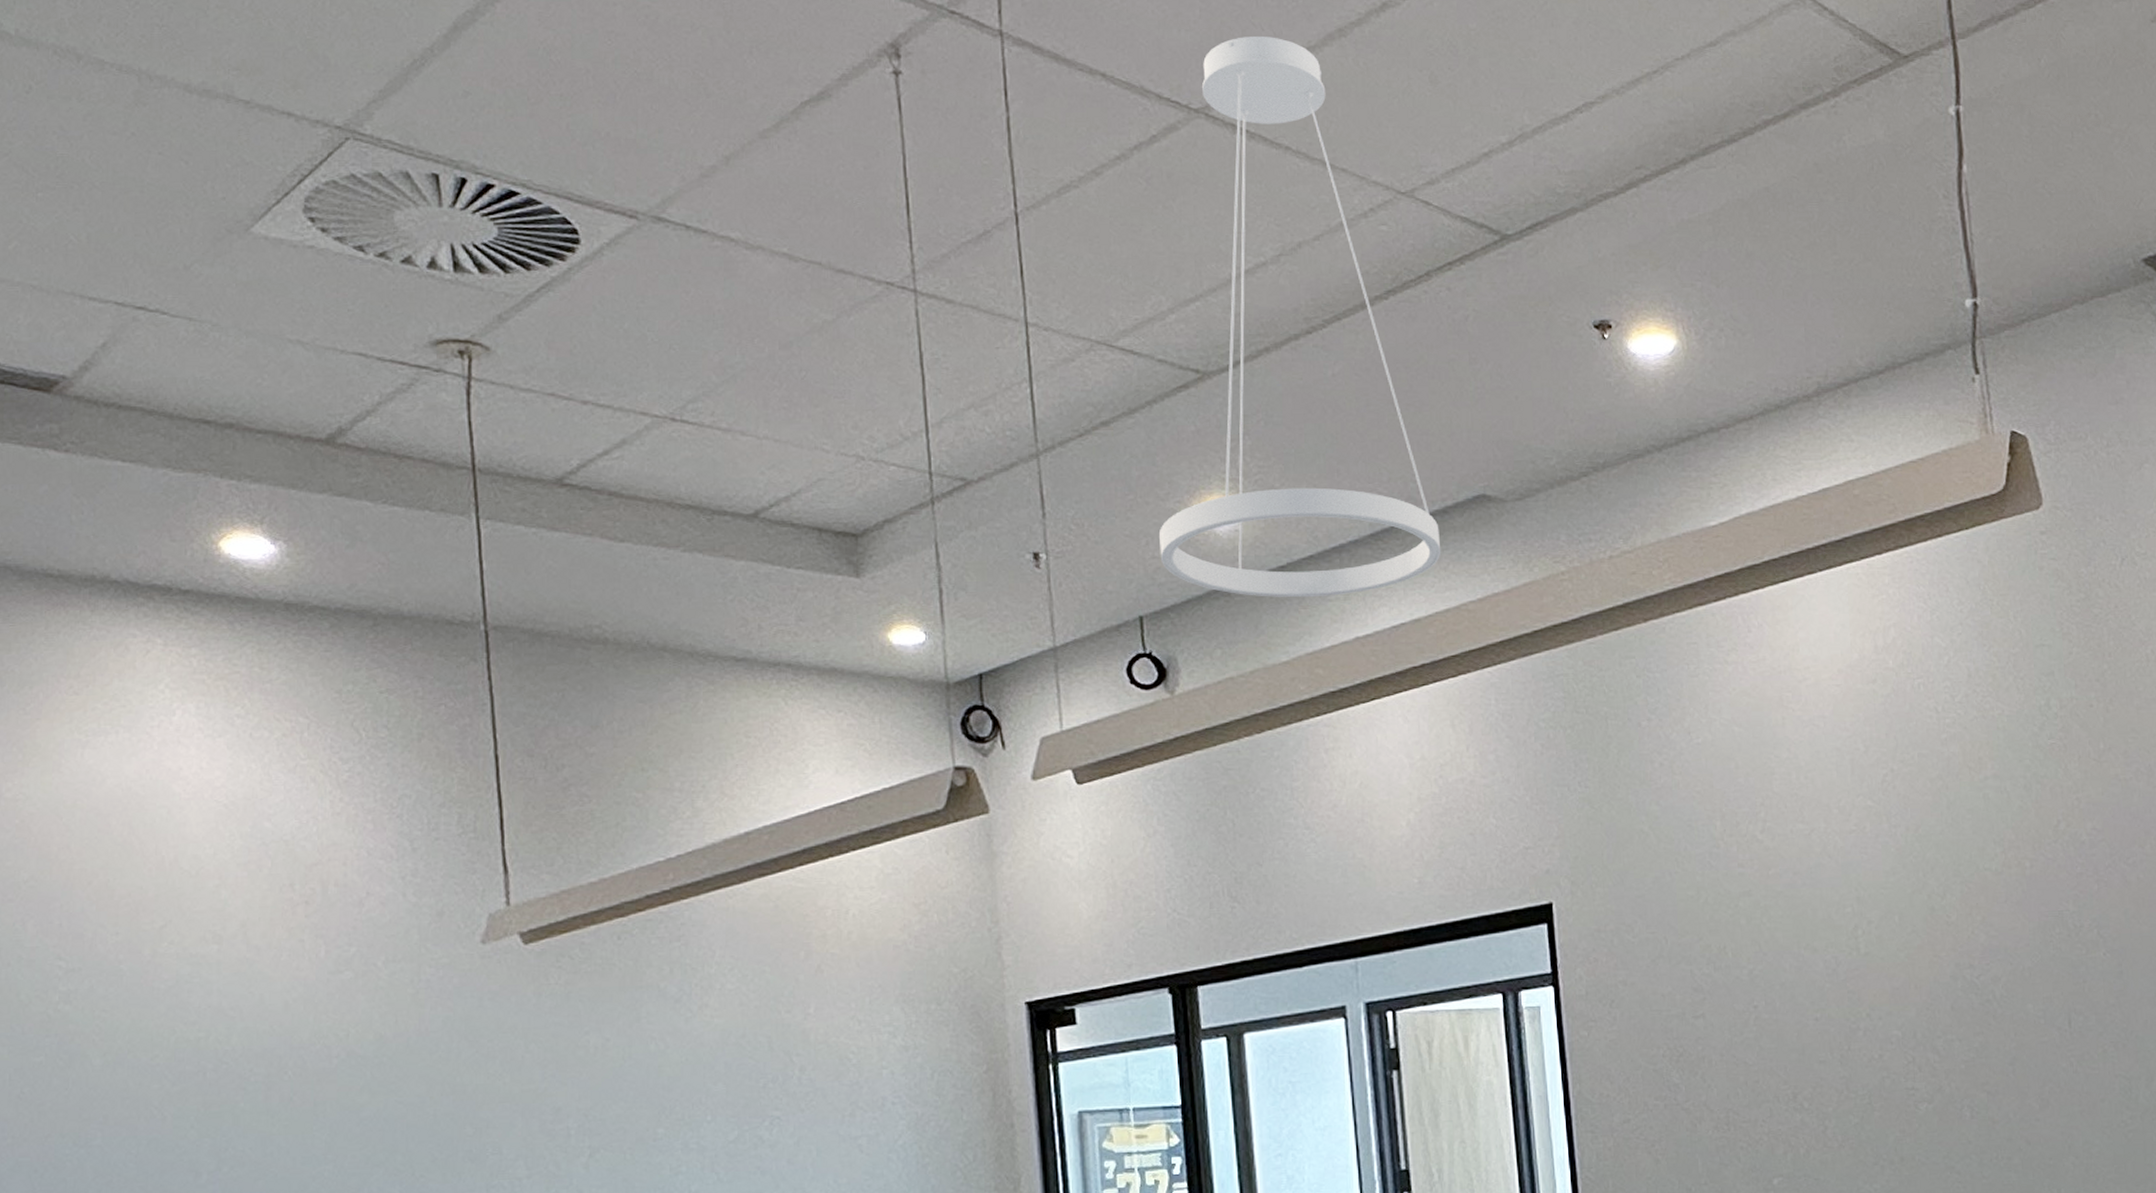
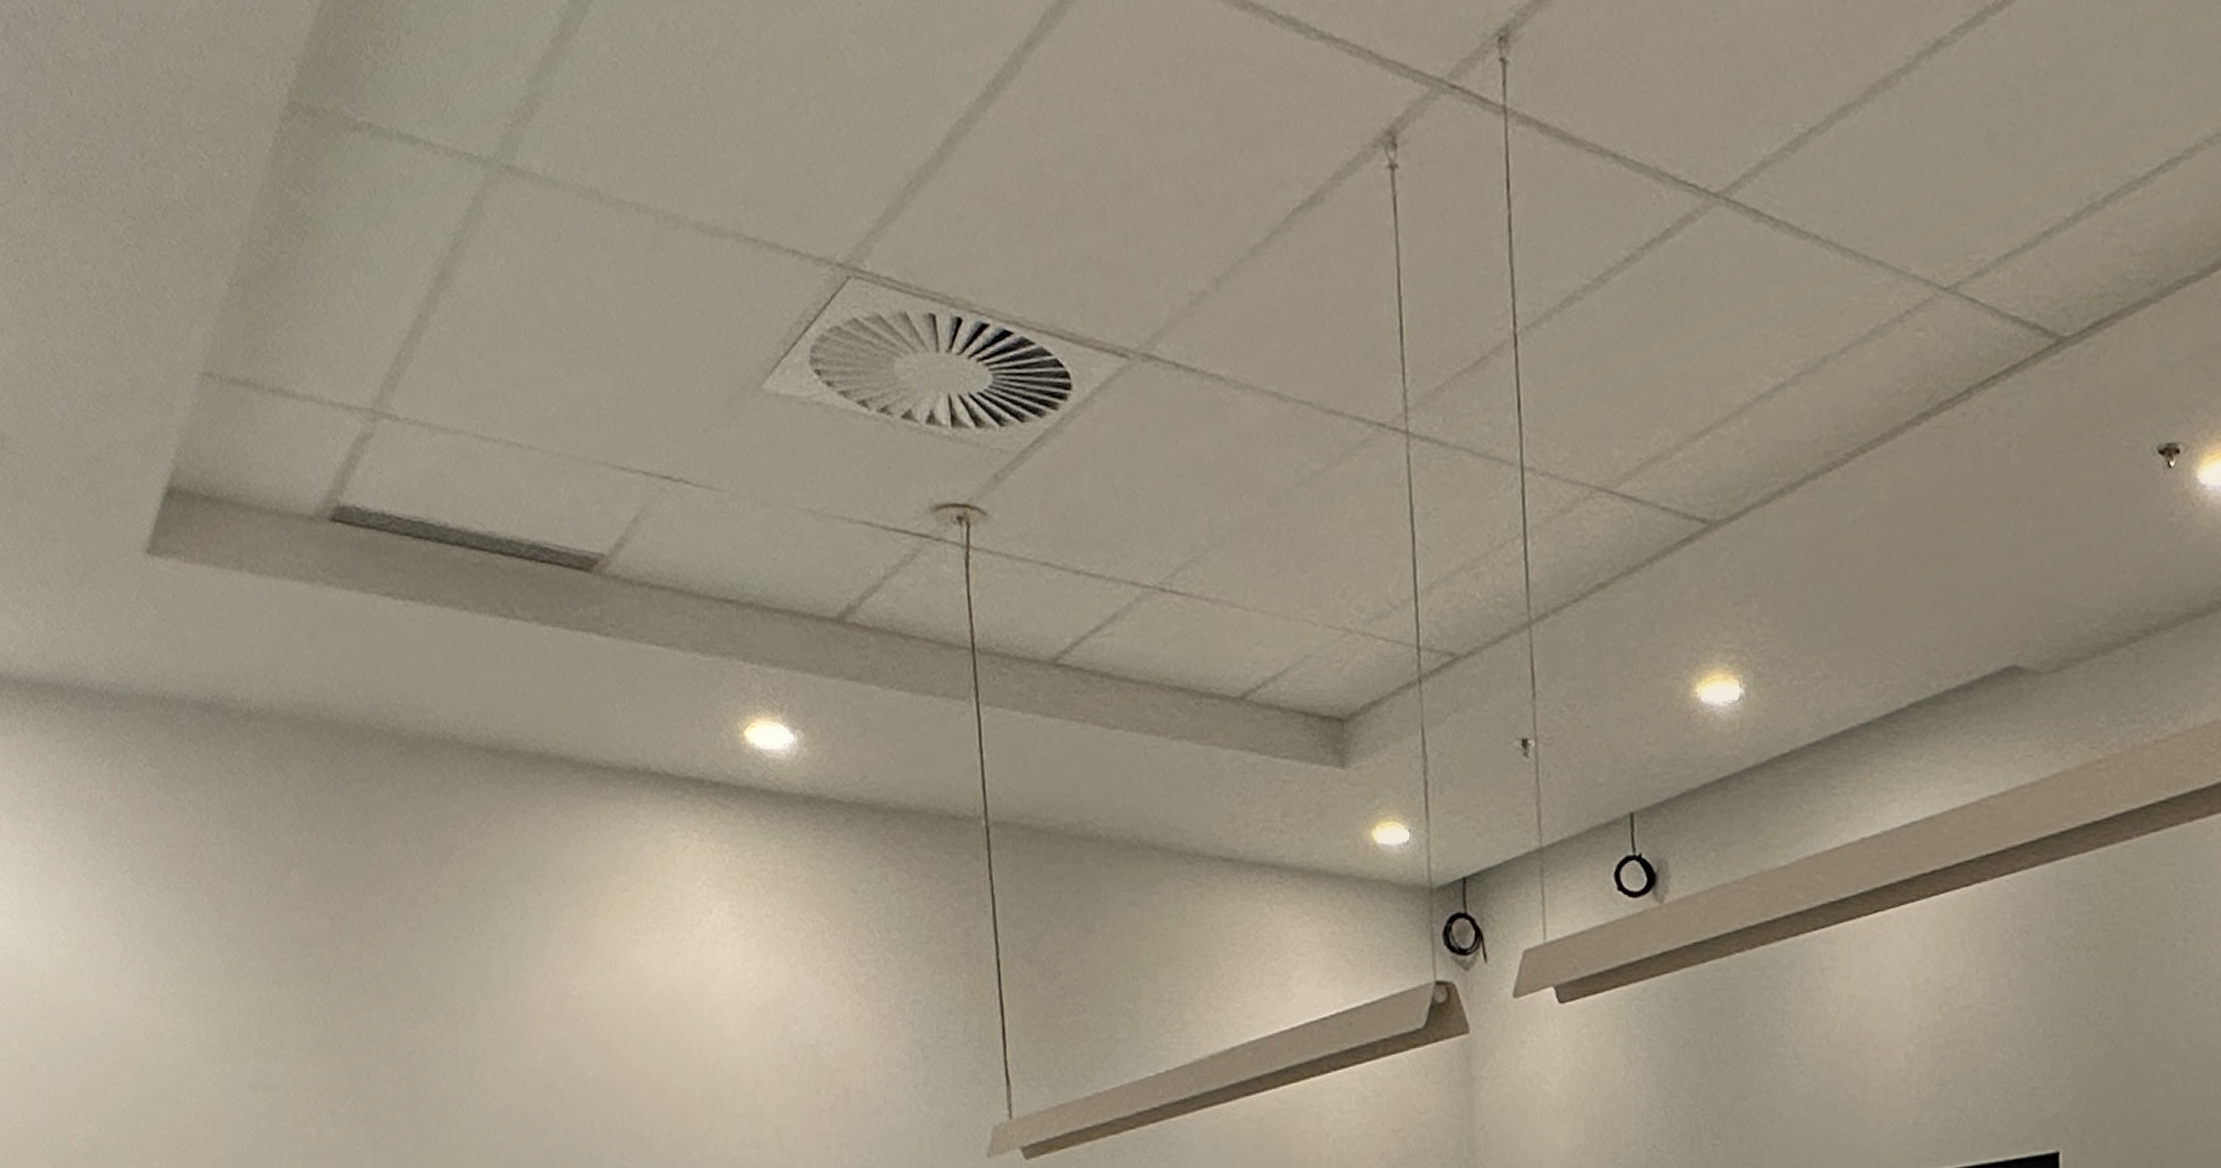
pendant light: present [1160,35,1441,598] -> none [1655,93,1963,791]

